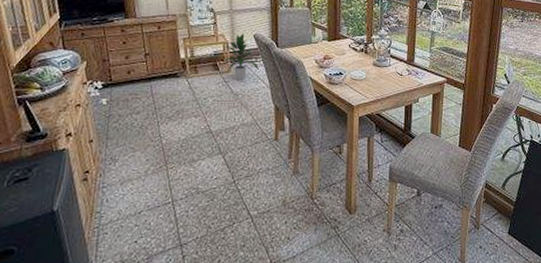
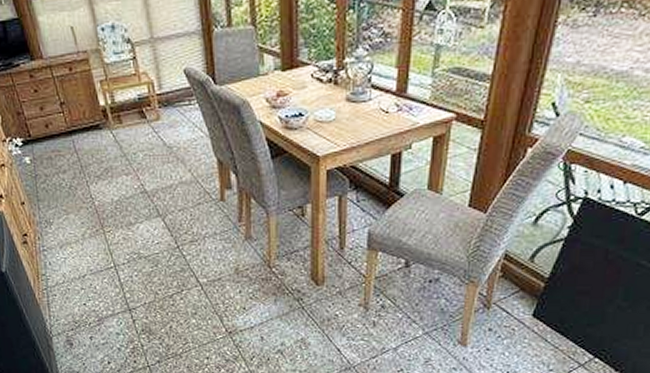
indoor plant: present [222,33,259,81] -> none [148,68,194,131]

